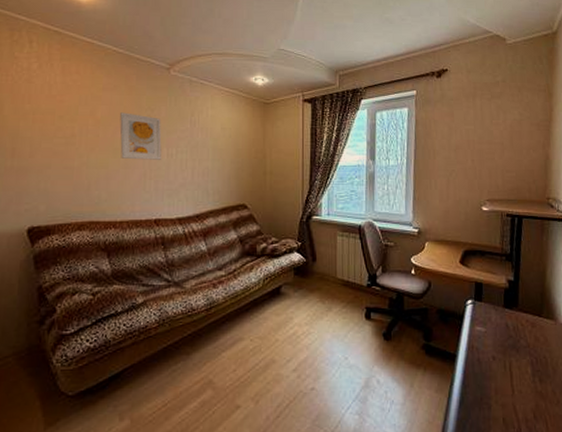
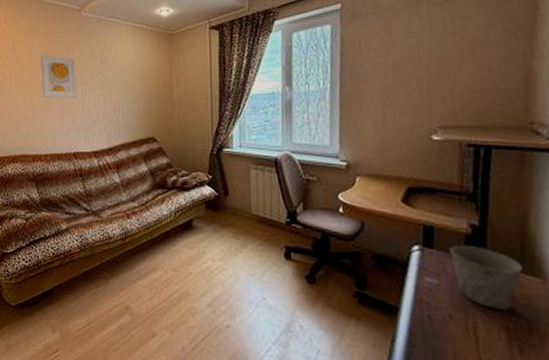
mug: none [494,298,542,348] -> present [450,246,523,310]

